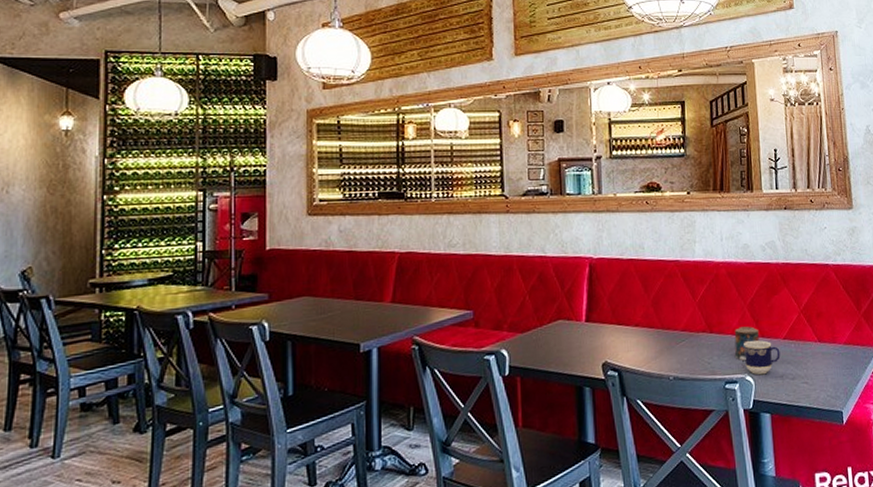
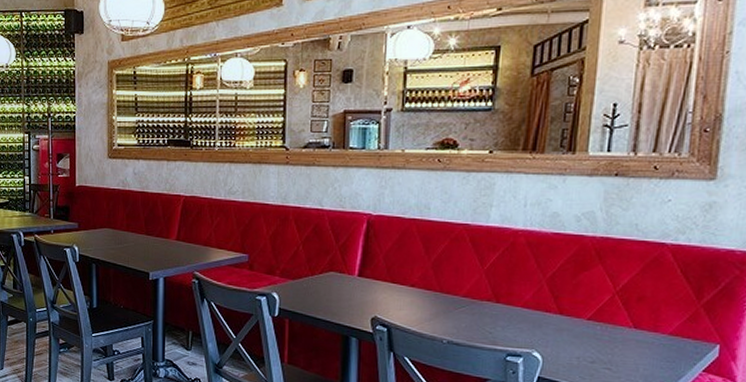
candle: present [734,326,760,360] -> none [523,301,558,335]
cup: present [744,340,780,375] -> none [534,317,581,353]

